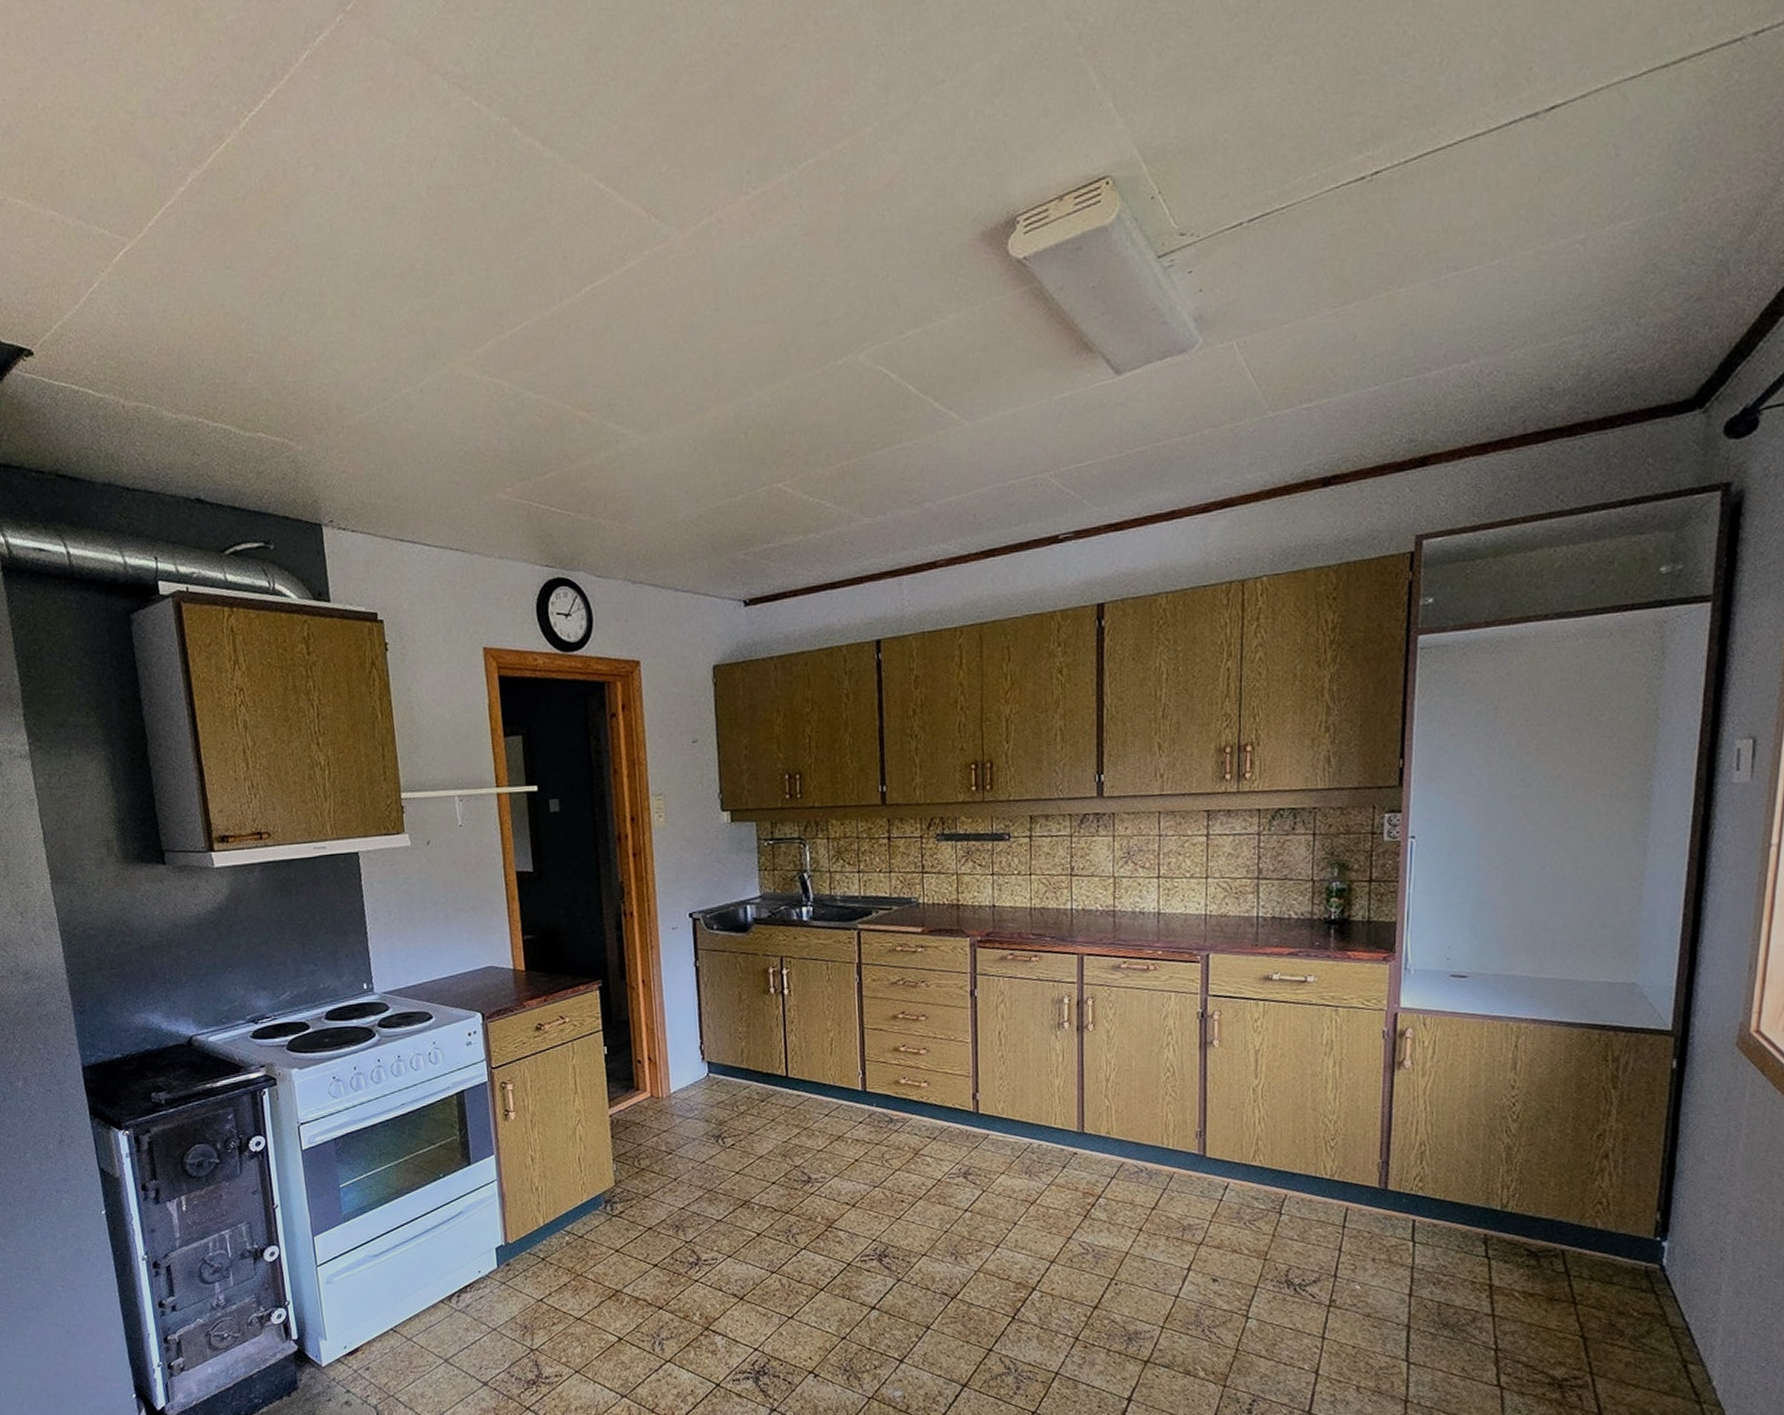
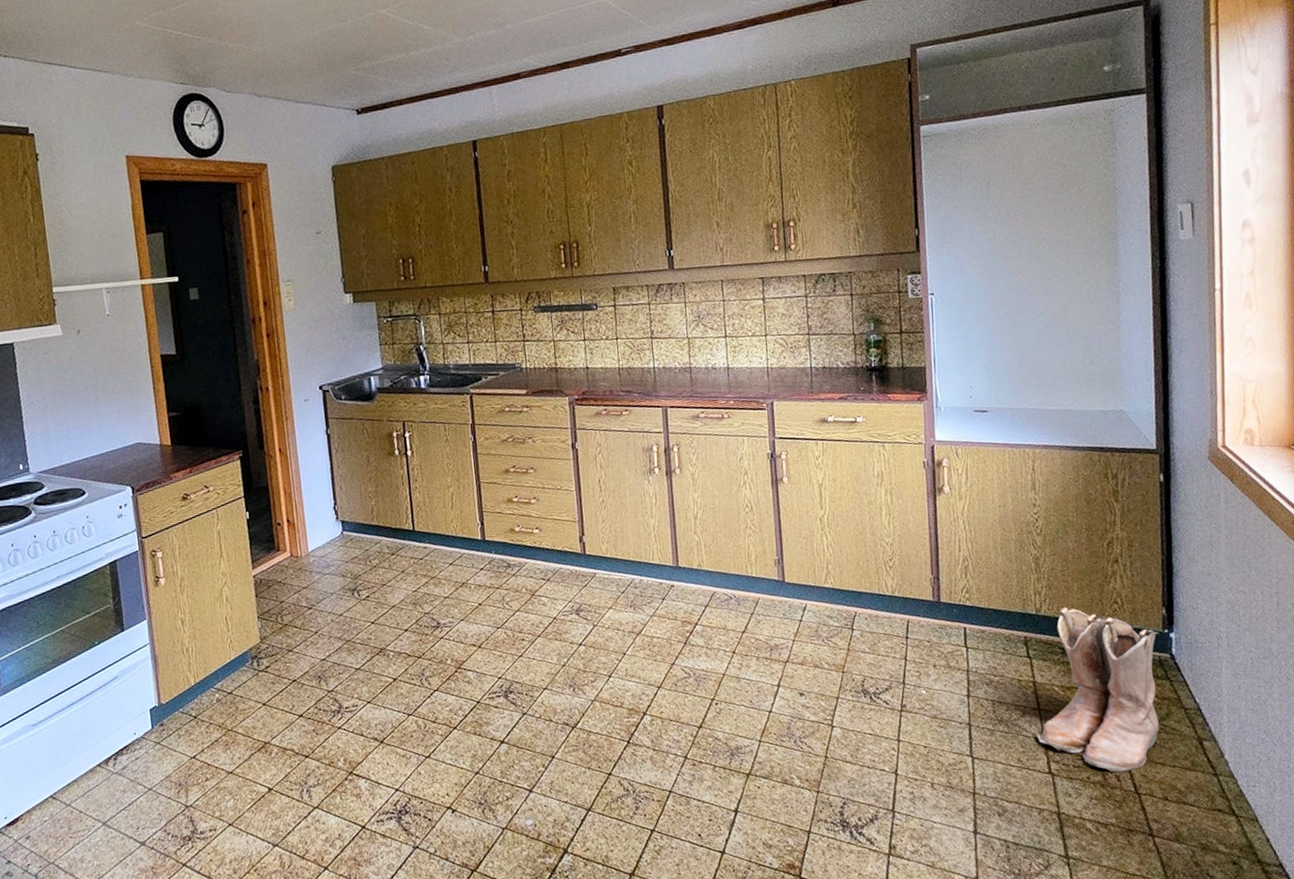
boots: none [1486,1203,1650,1390] -> present [1035,606,1159,772]

